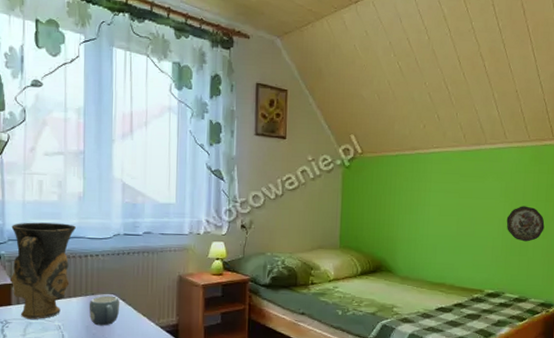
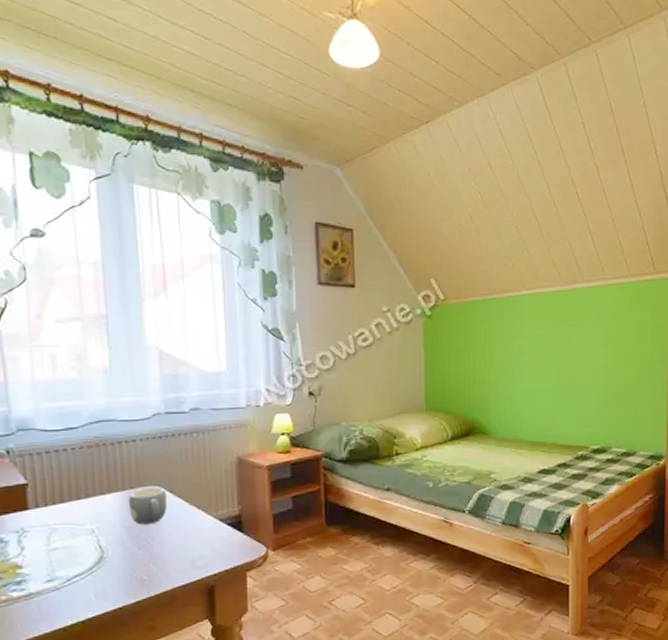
vase: present [10,222,76,319] -> none [19,405,104,525]
decorative plate: present [506,206,545,242] -> none [609,349,650,389]

